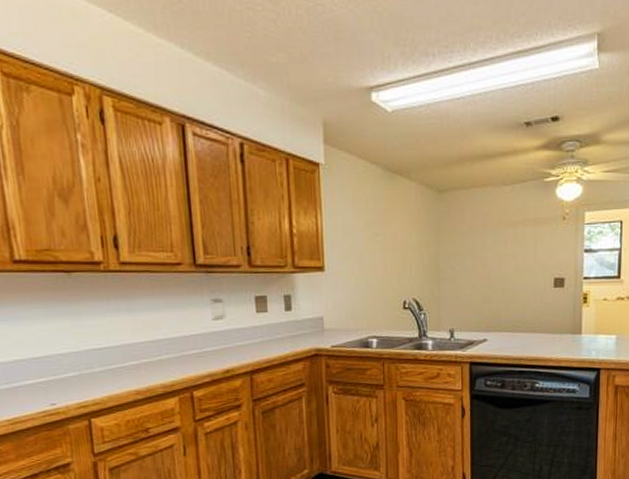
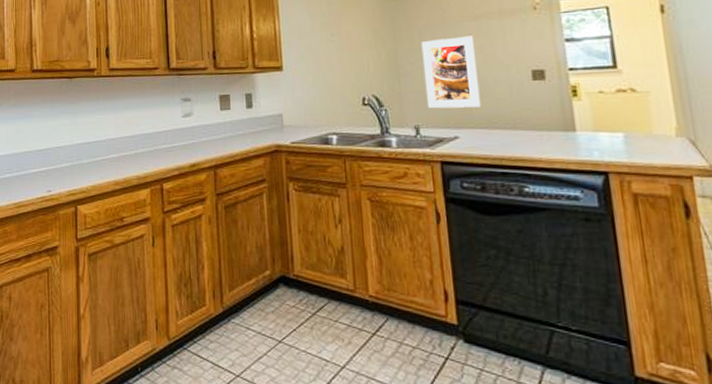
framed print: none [462,242,509,313] -> present [421,36,481,109]

